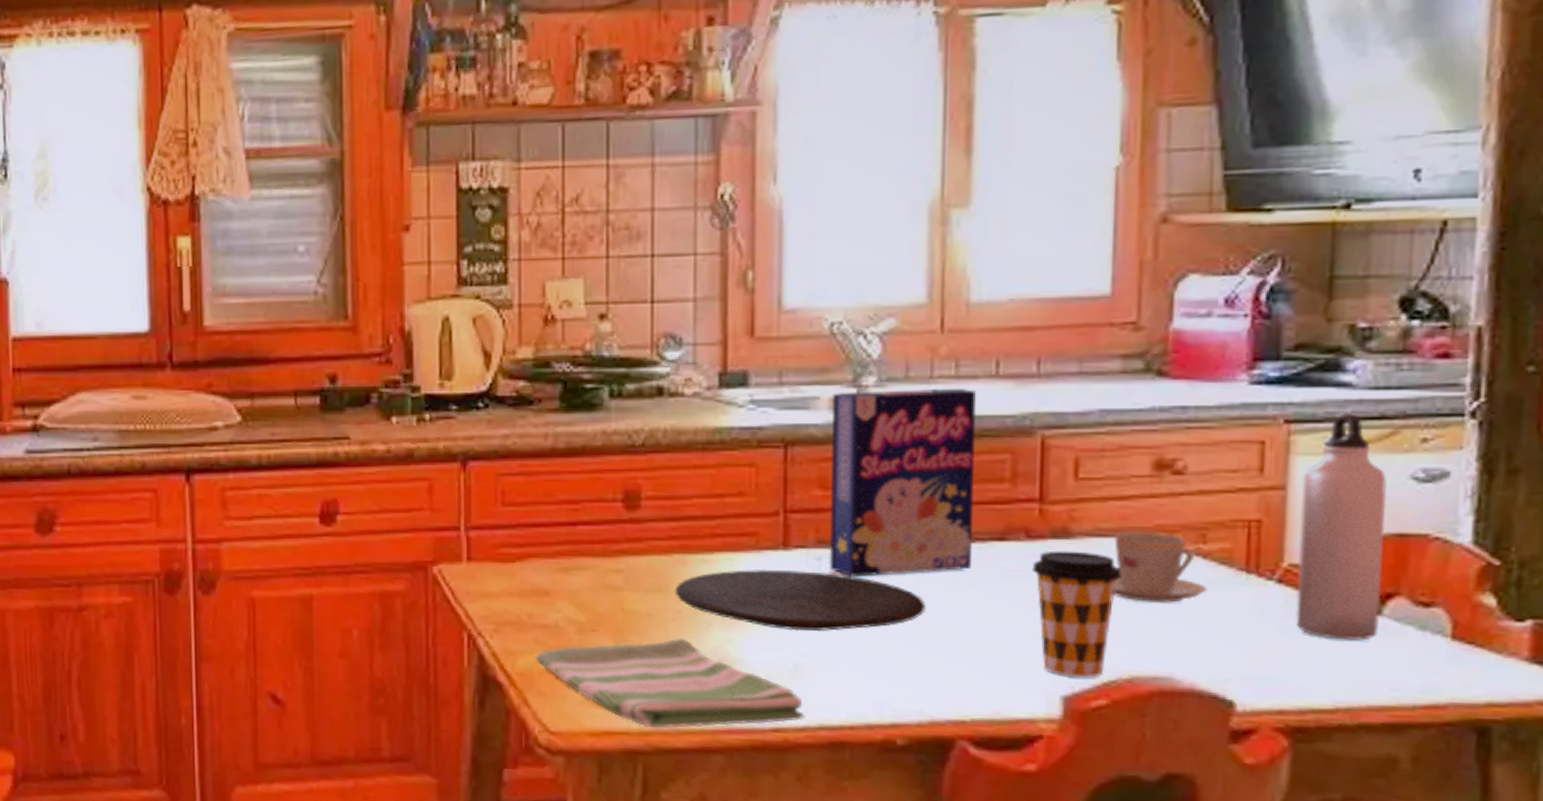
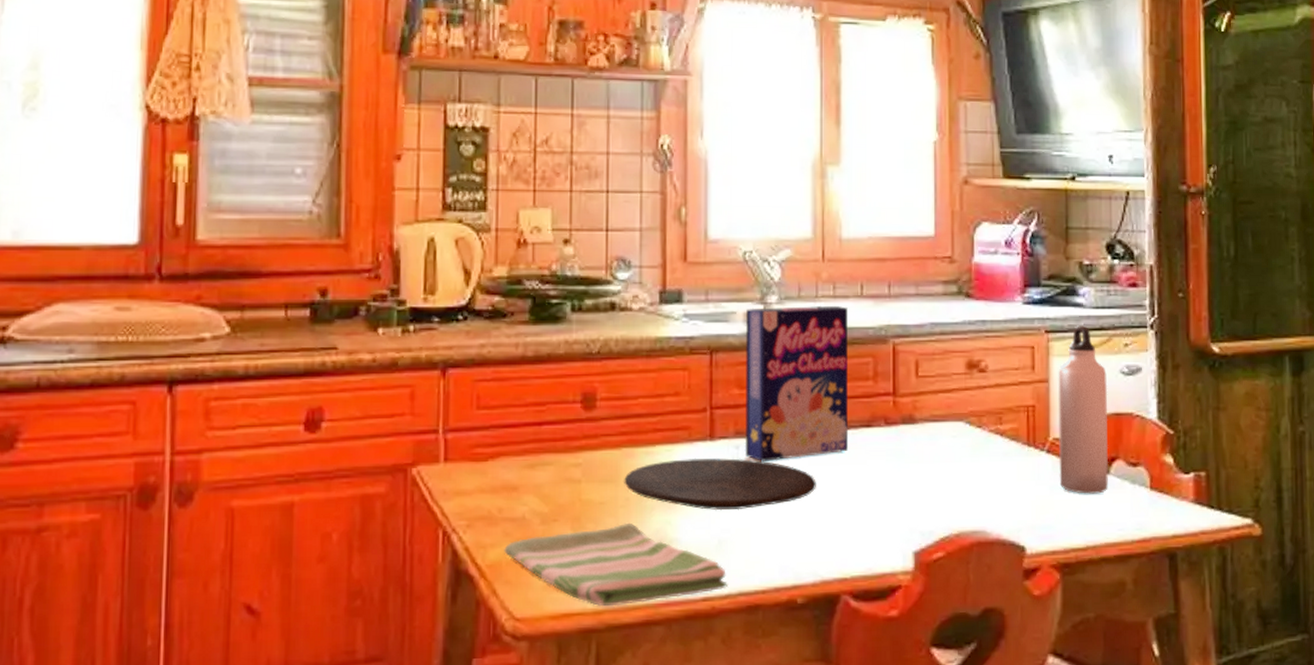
coffee cup: present [1031,550,1122,678] -> none [889,433,950,536]
teacup: present [1112,531,1207,603] -> none [943,416,1004,472]

